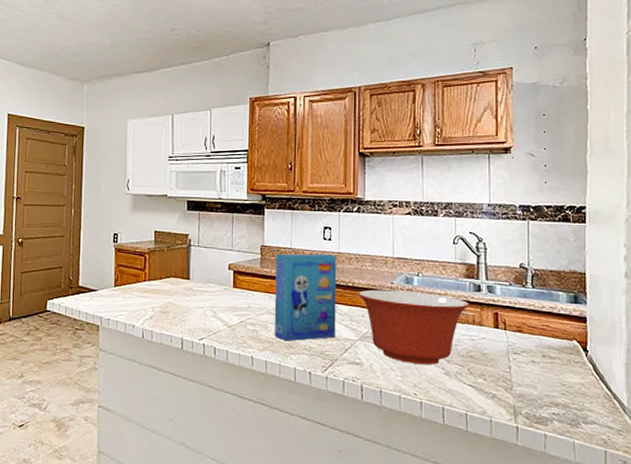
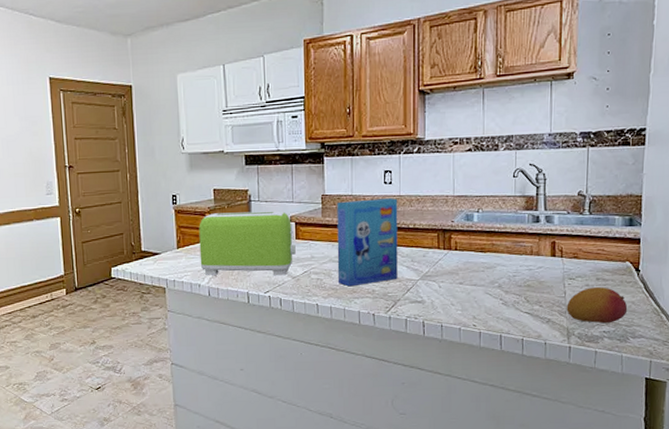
toaster: none [136,254,233,324] -> present [199,211,296,276]
mixing bowl: present [358,289,470,365] -> none [419,228,528,298]
fruit: none [512,364,577,405] -> present [566,287,628,324]

